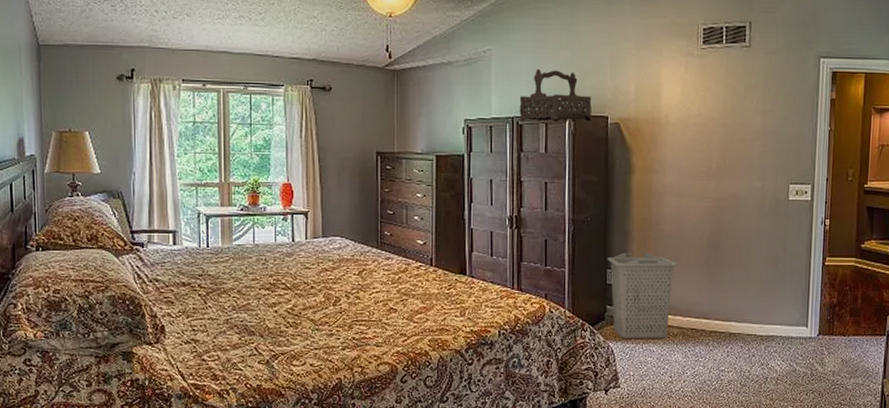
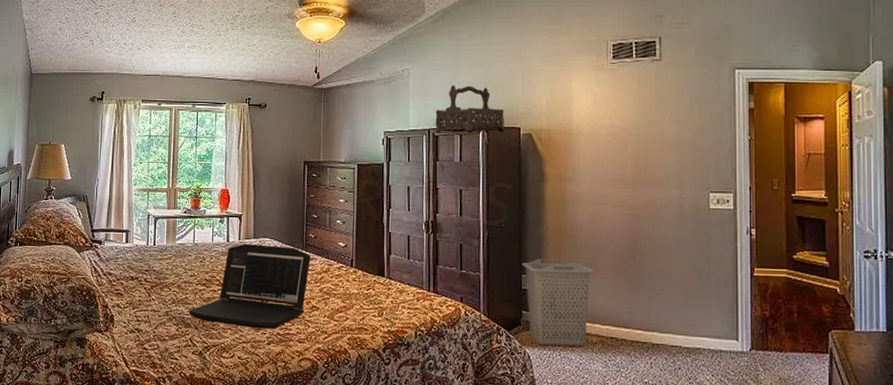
laptop: none [252,243,387,334] -> present [188,243,311,330]

